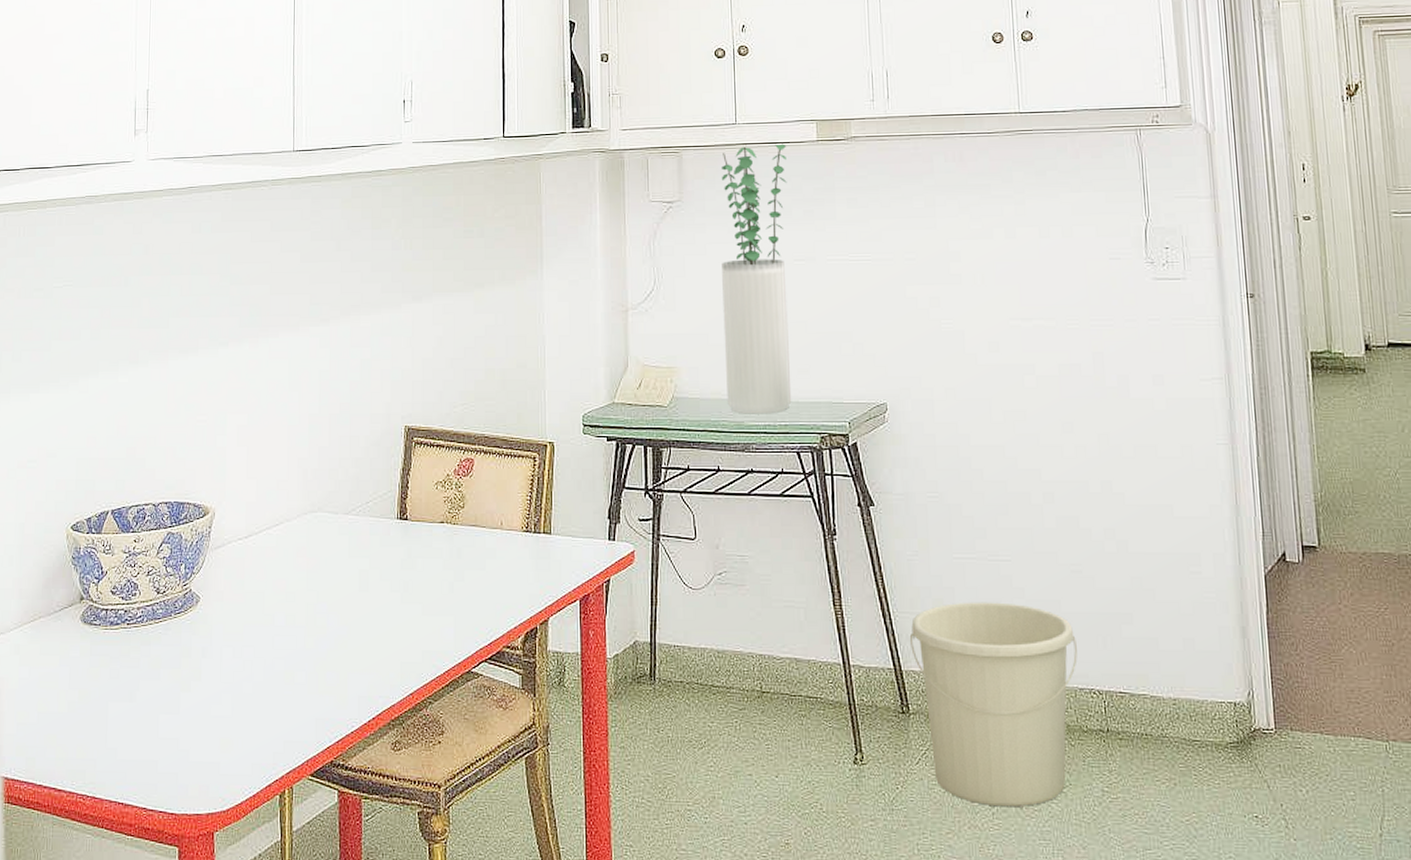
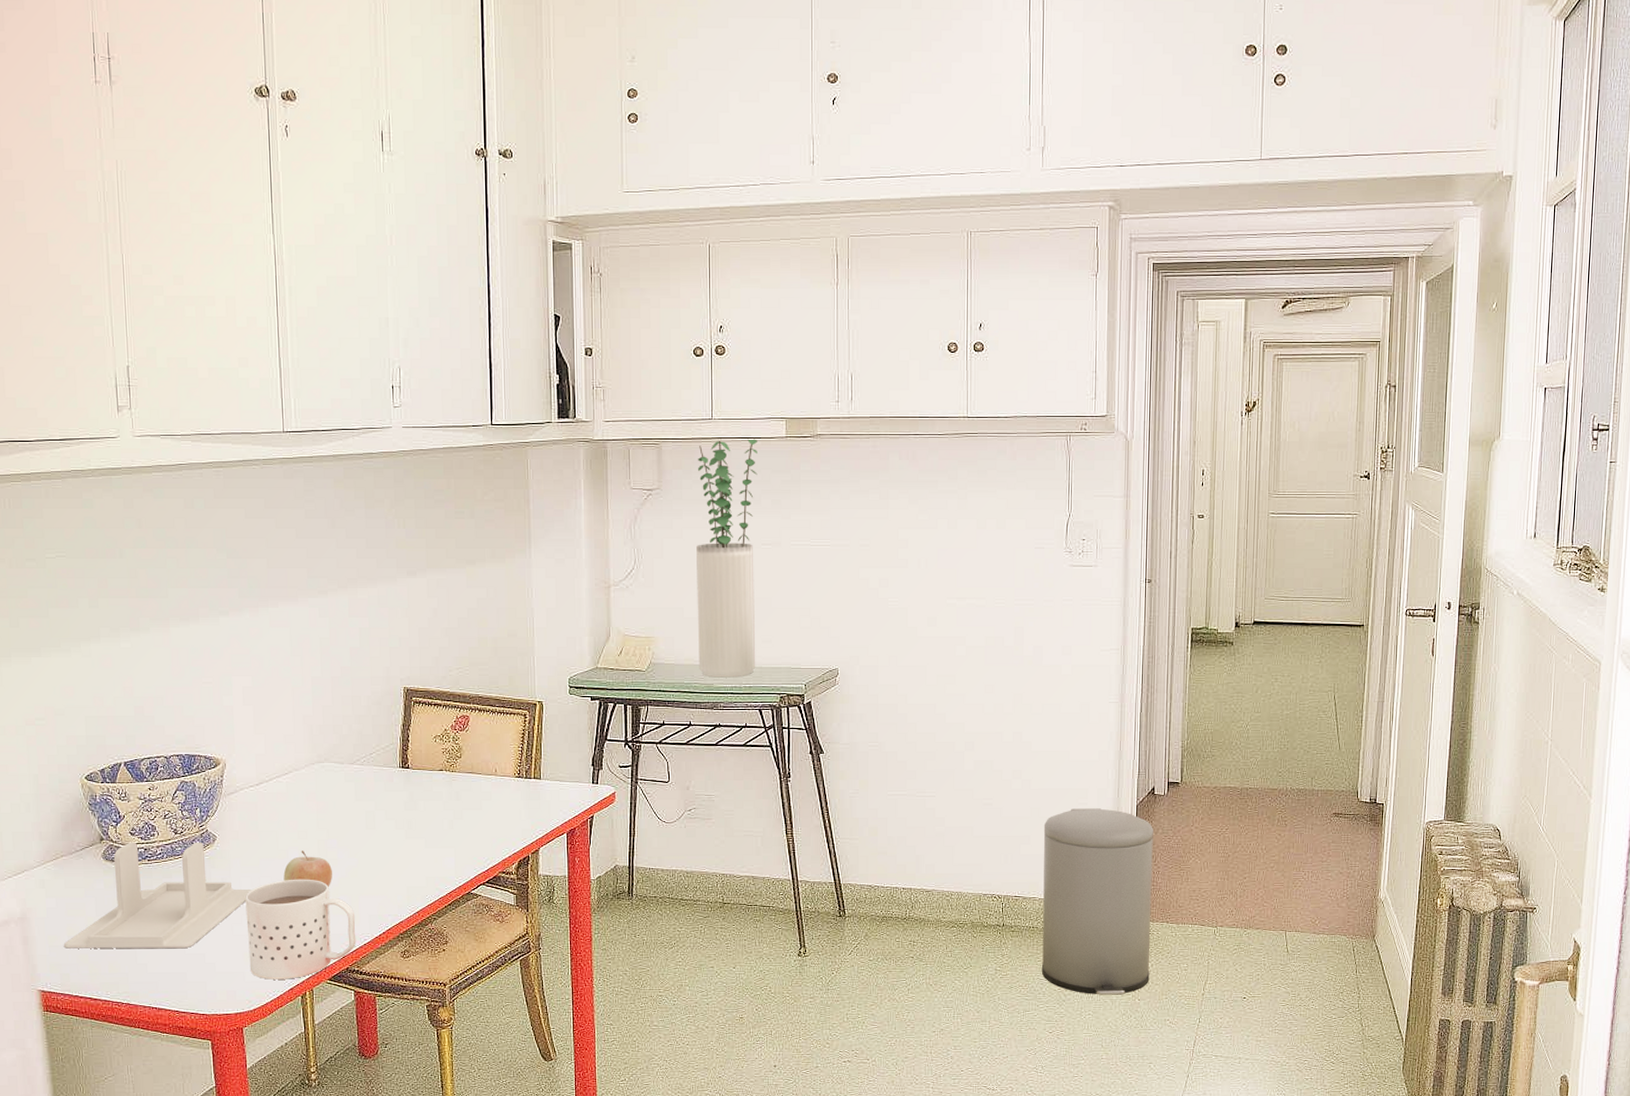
napkin holder: none [32,602,232,731] -> present [63,842,251,949]
mug: none [225,649,343,773] -> present [245,879,356,980]
fruit: none [268,615,320,662] -> present [283,850,332,888]
bucket: present [909,602,1077,808] -> none [848,829,984,984]
pedal bin: none [1148,578,1306,832] -> present [1041,808,1153,995]

